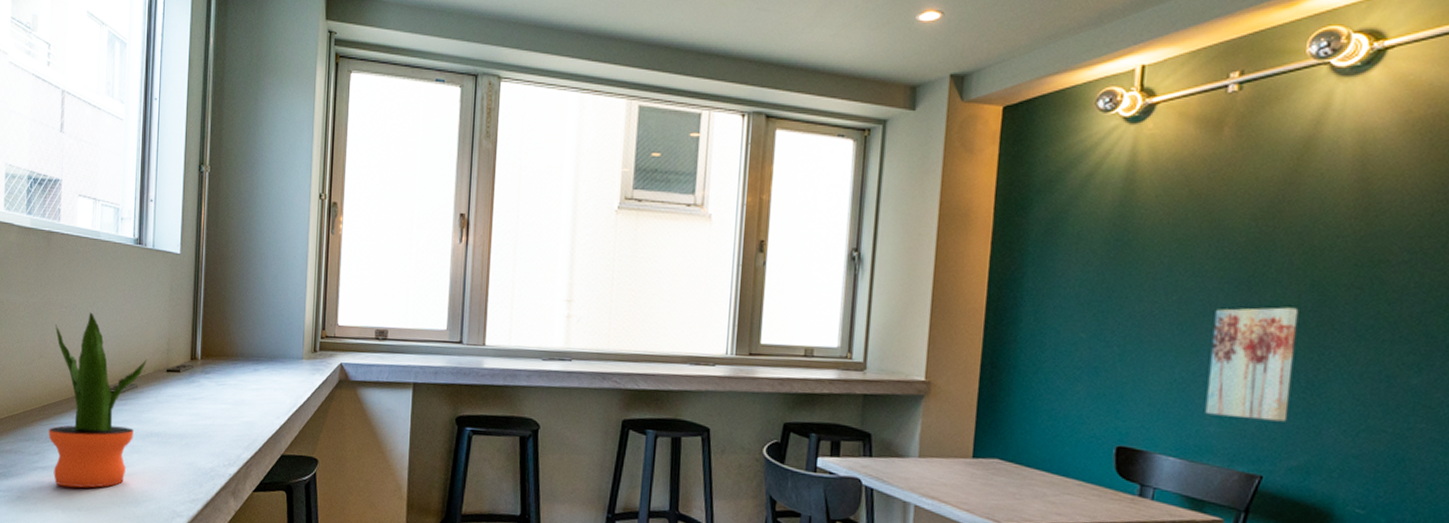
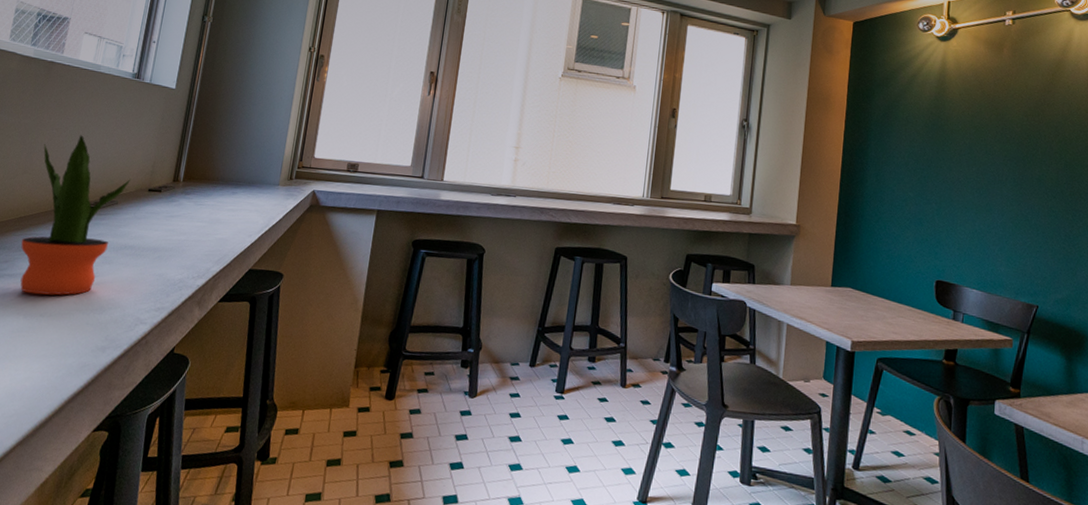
wall art: present [1205,307,1299,422] -> none [997,179,1058,265]

